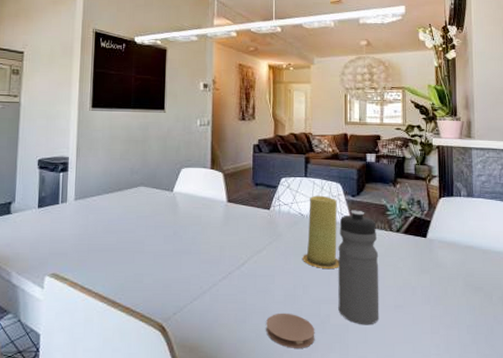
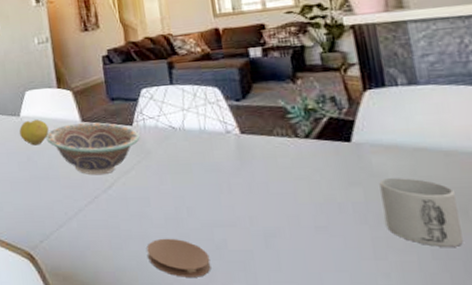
fruit: none [170,196,197,221] -> present [19,119,49,146]
decorative bowl: none [194,204,274,253] -> present [46,122,140,175]
candle: present [302,195,339,268] -> none [180,103,231,187]
water bottle: present [338,210,379,325] -> none [224,116,296,251]
mug: none [441,269,487,324] -> present [379,178,463,247]

